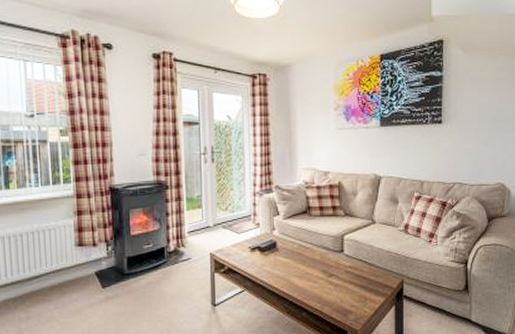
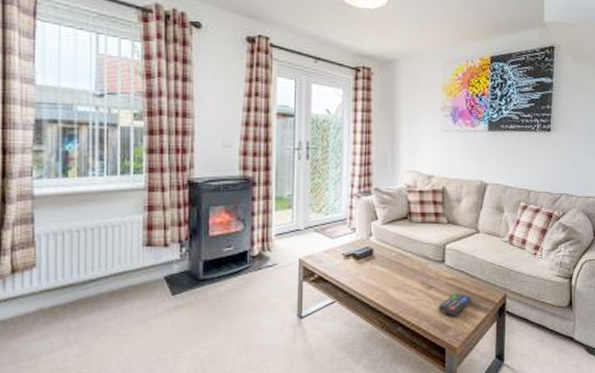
remote control: none [339,280,371,301] -> present [438,294,472,315]

